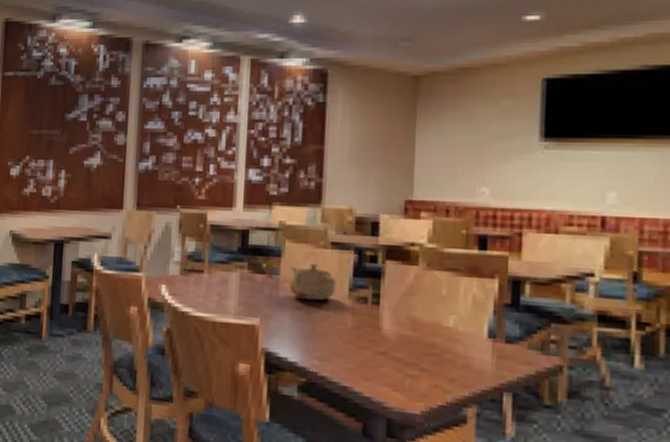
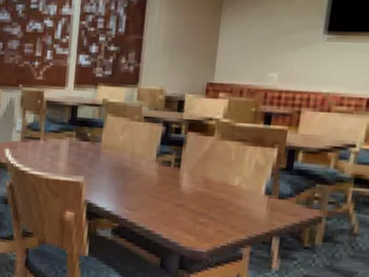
teapot: present [289,262,336,301] -> none [109,133,147,164]

